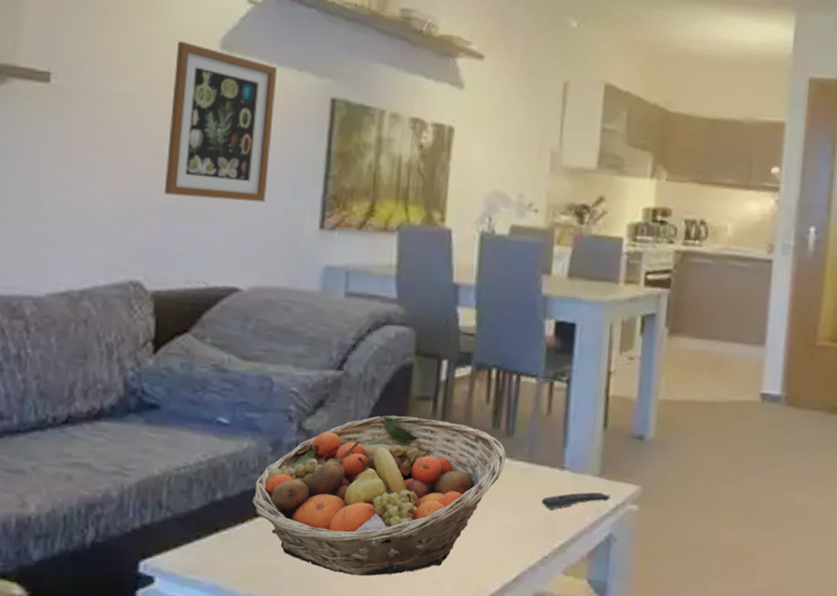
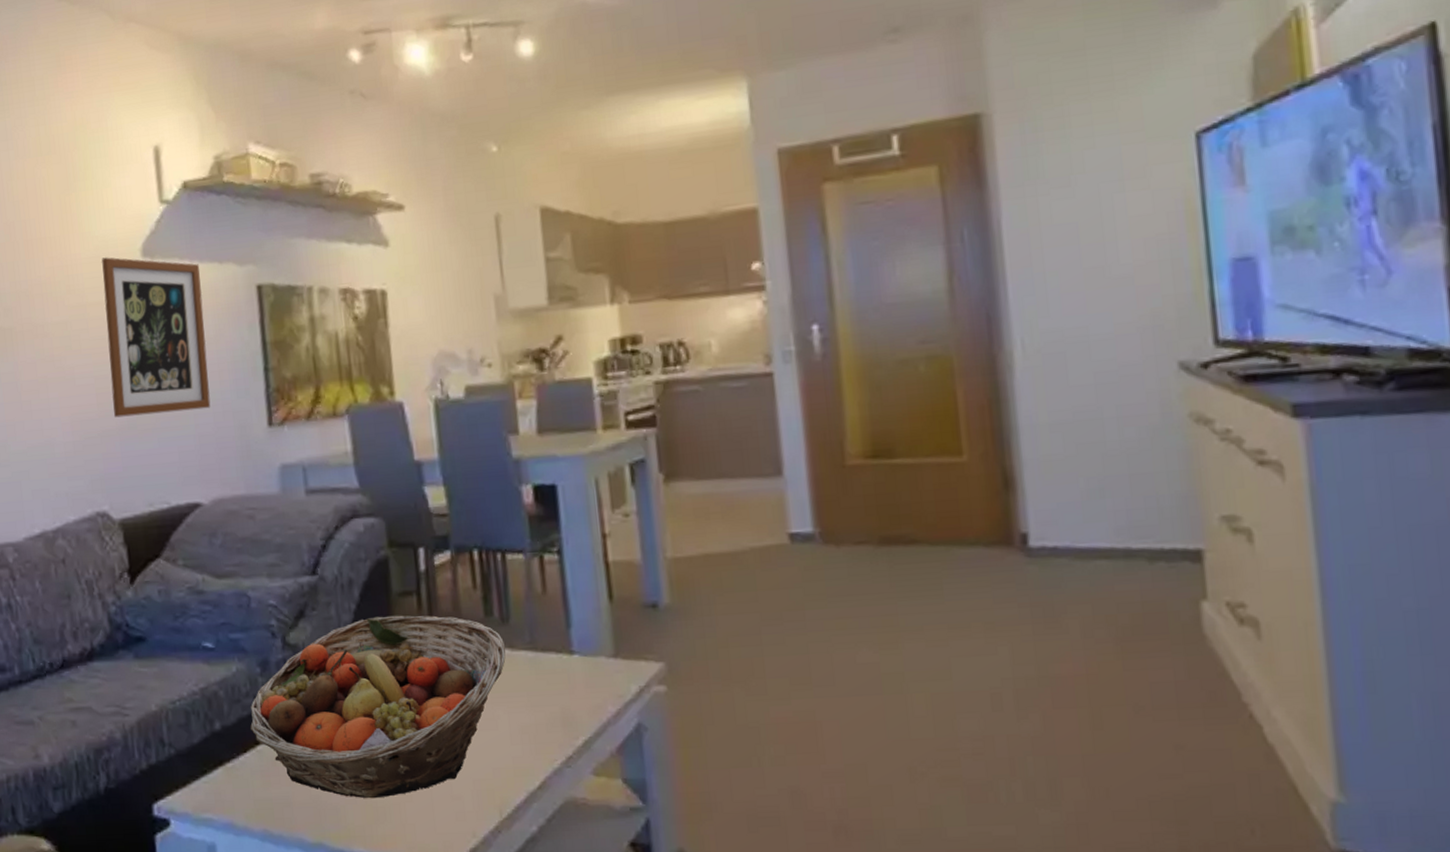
remote control: present [541,492,610,510] -> none [553,675,632,702]

